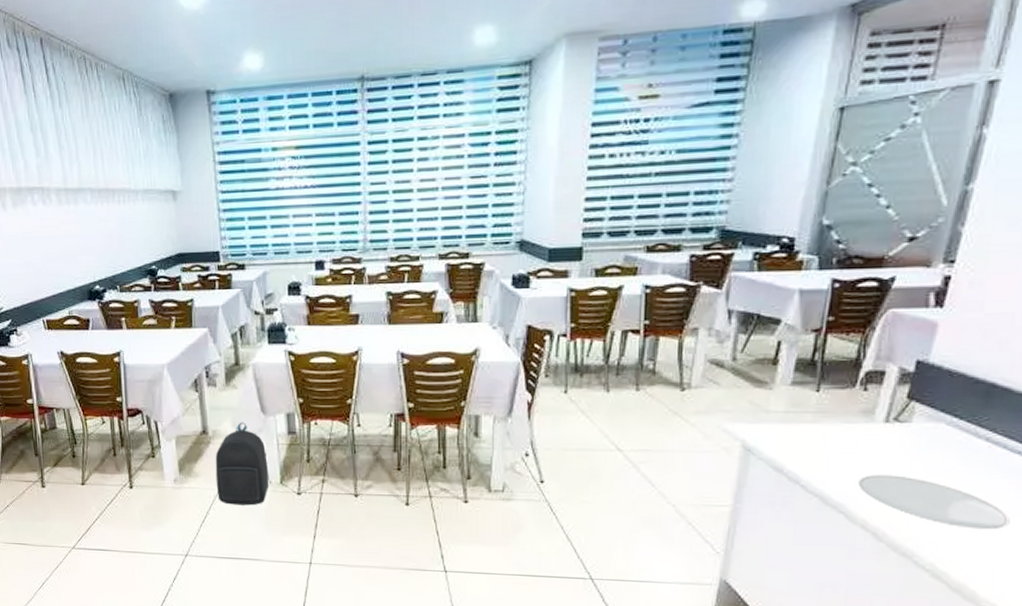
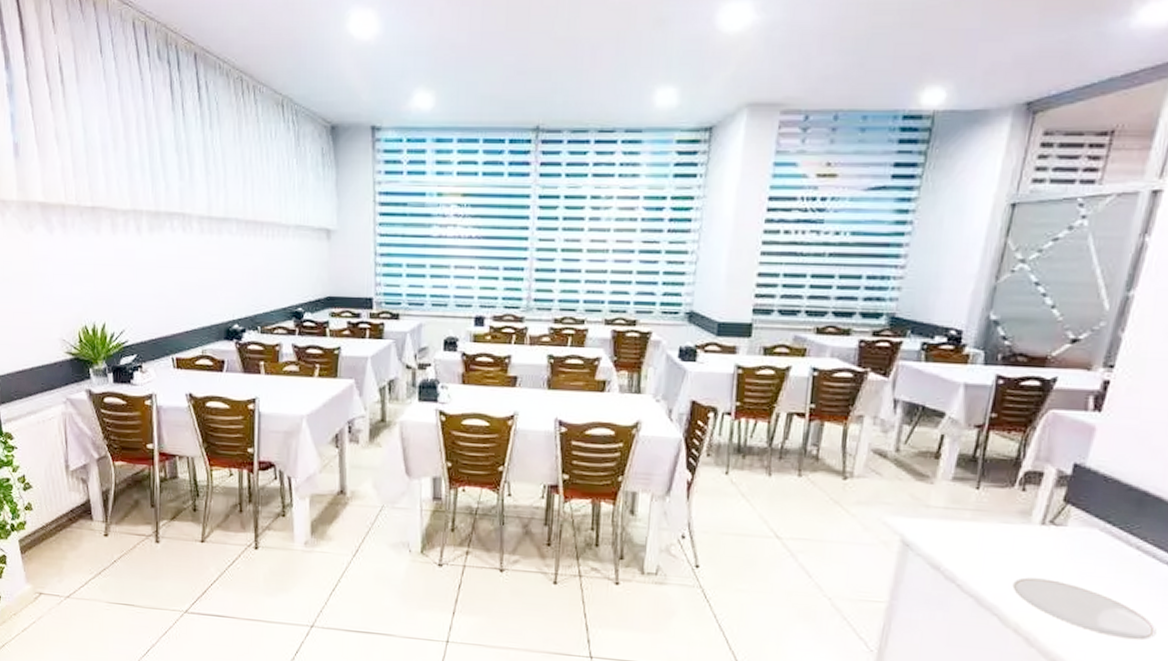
backpack: present [215,422,270,506] -> none [350,483,410,575]

